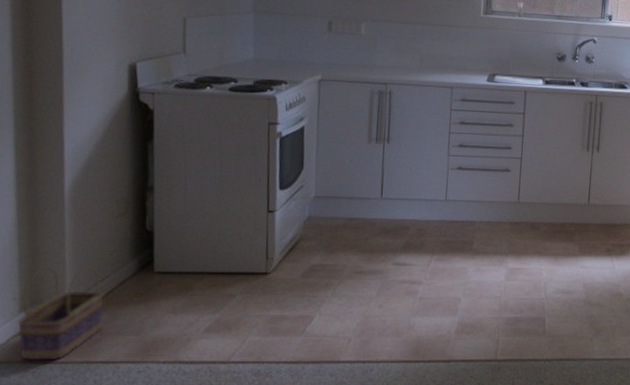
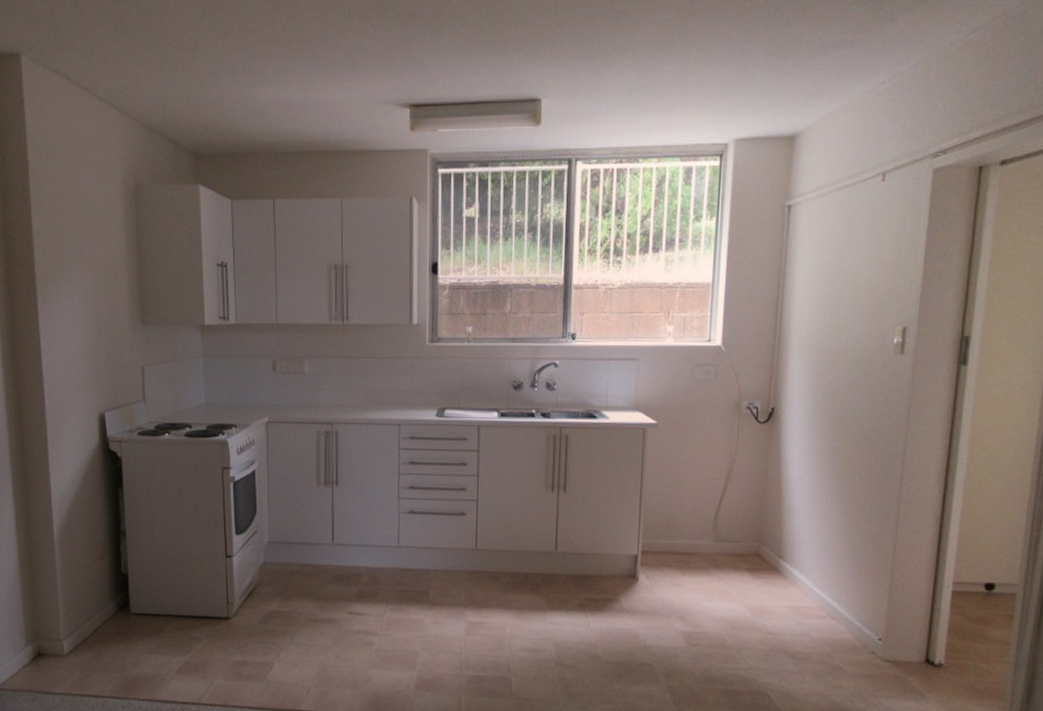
basket: present [18,266,104,361] -> none [25,605,91,692]

